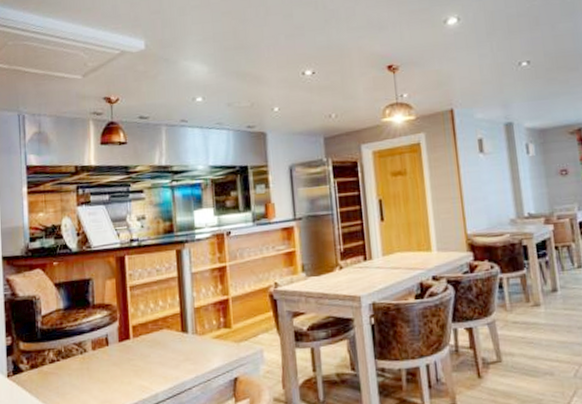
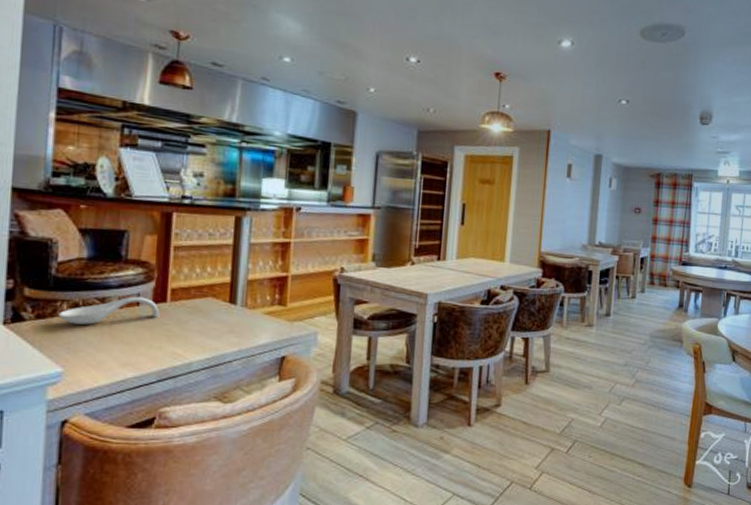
spoon rest: none [47,337,126,370] -> present [59,296,160,325]

